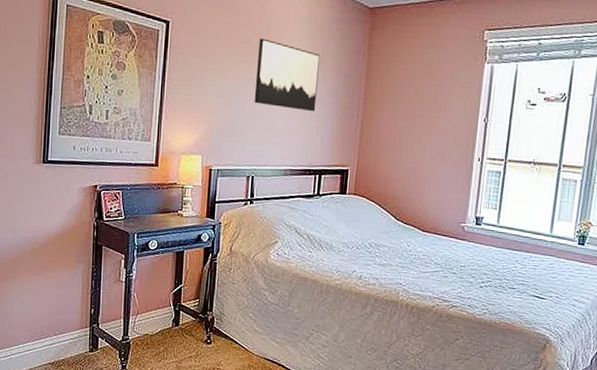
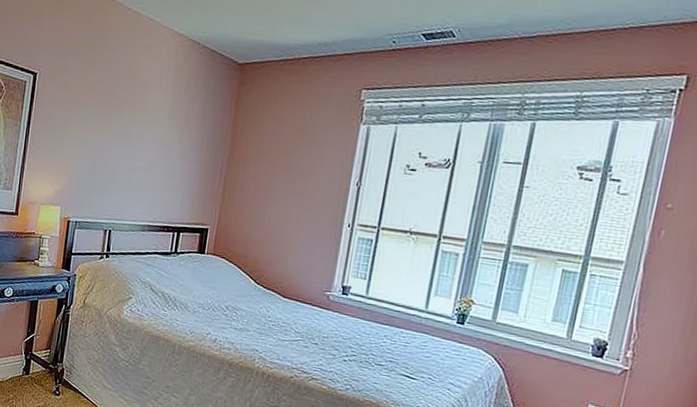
wall art: present [254,38,320,112] -> none [115,92,185,168]

